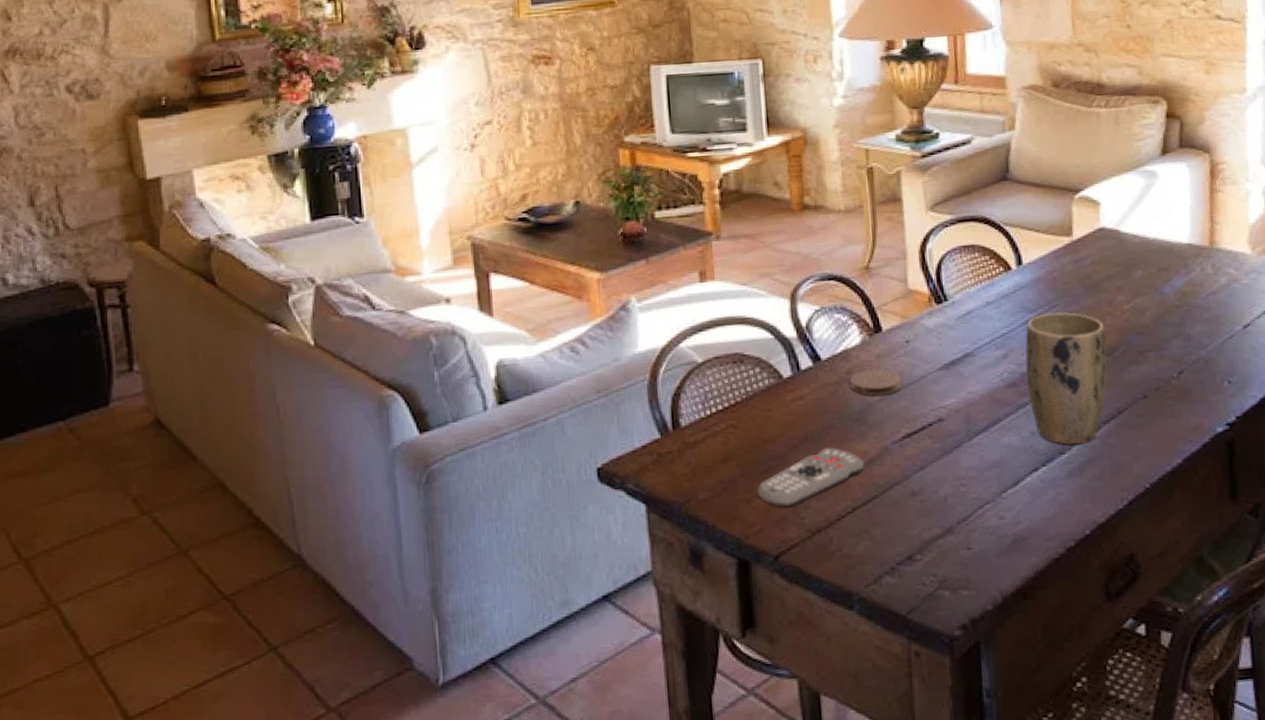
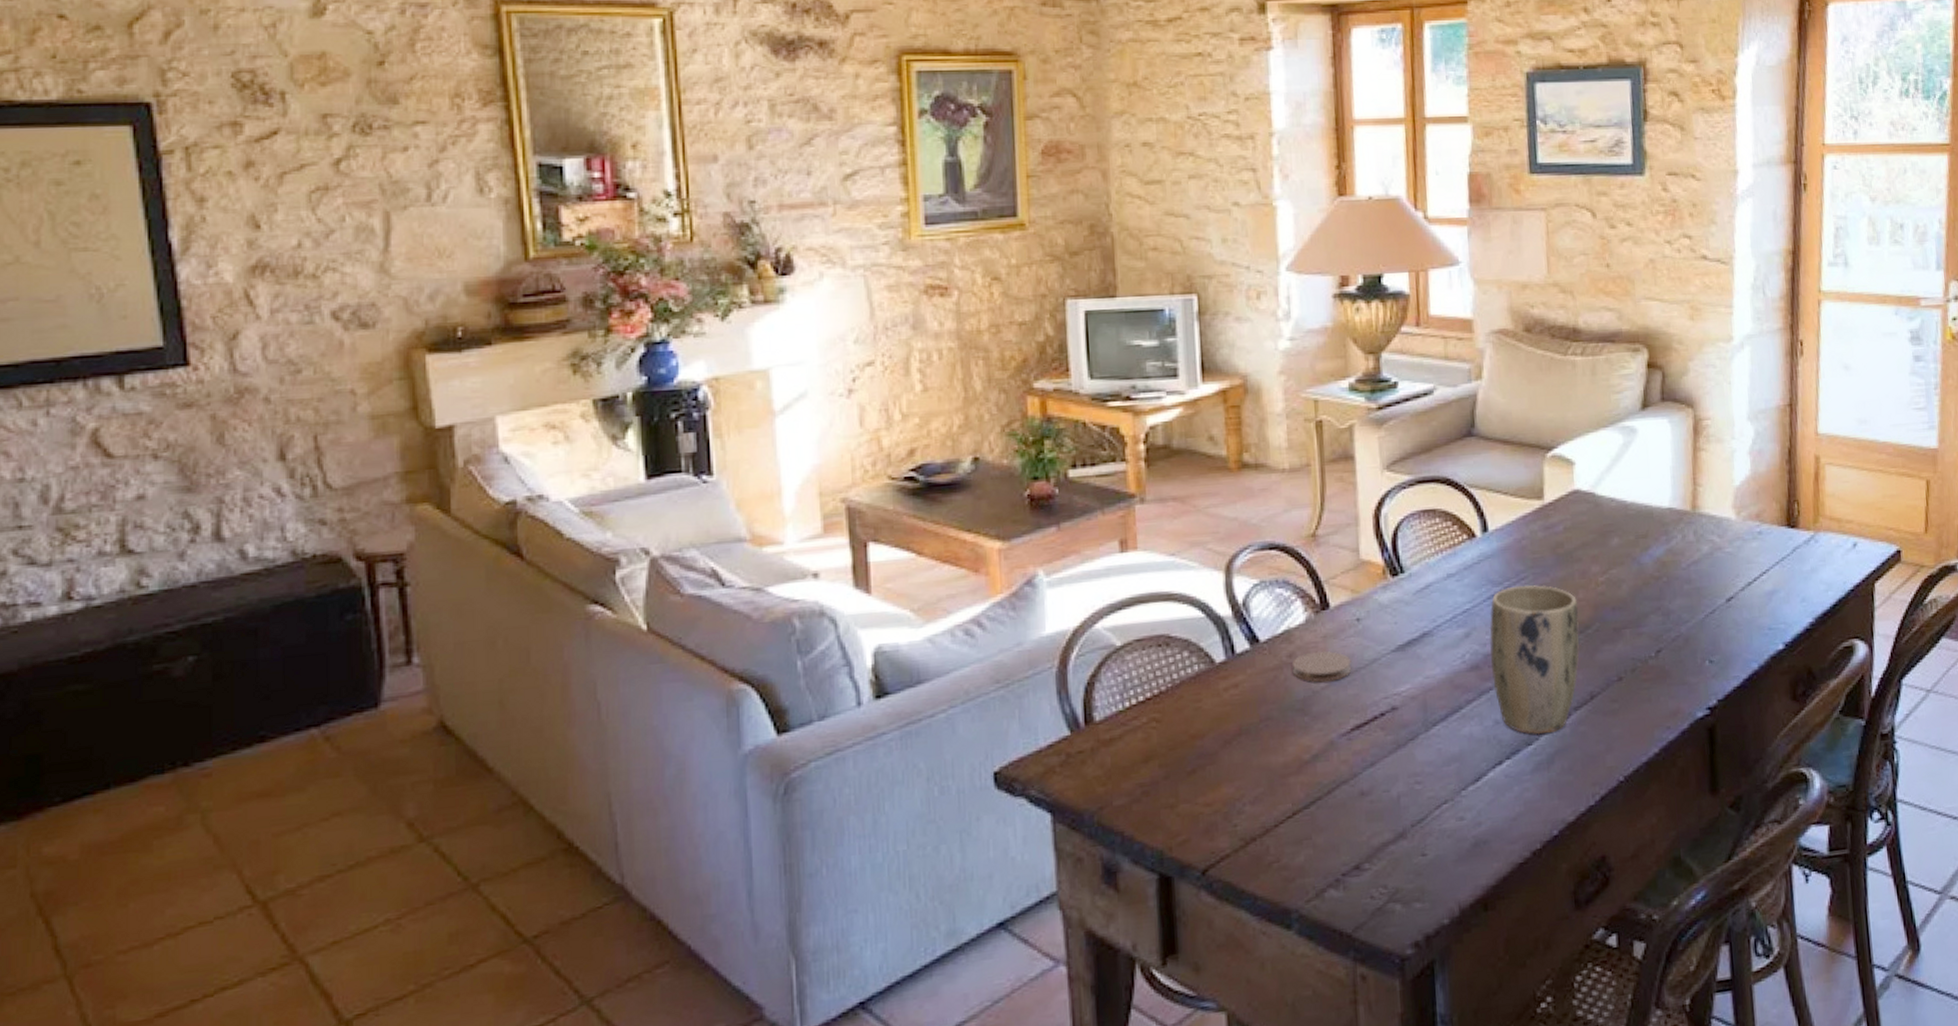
remote control: present [757,447,865,507] -> none [1183,742,1308,813]

